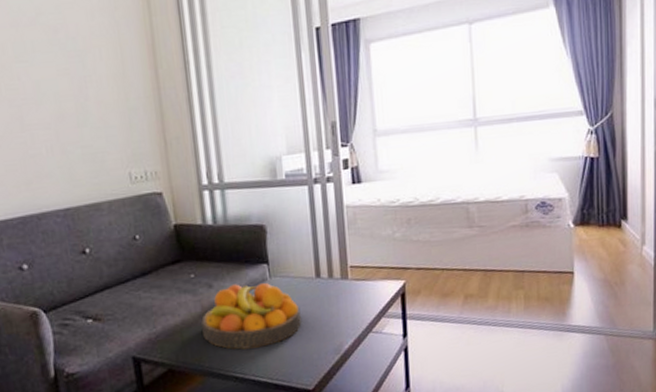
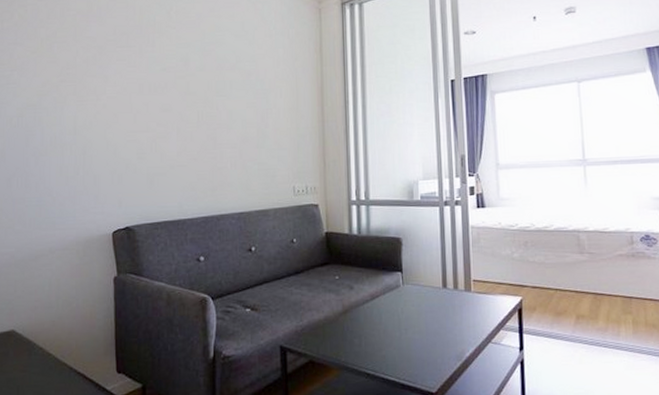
fruit bowl: present [201,283,302,350] -> none [342,288,428,348]

